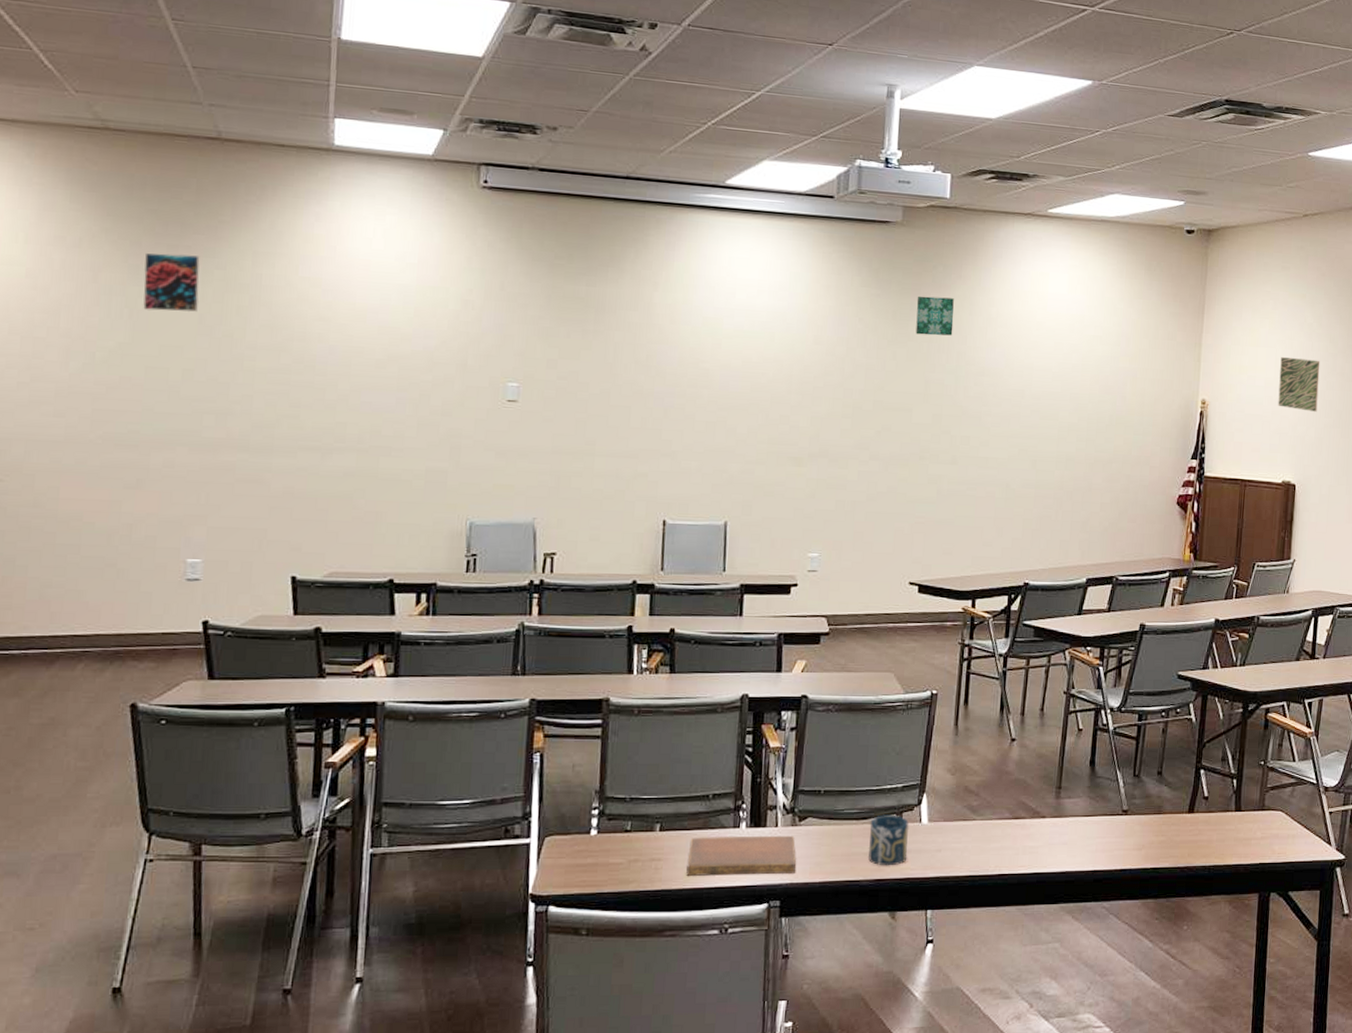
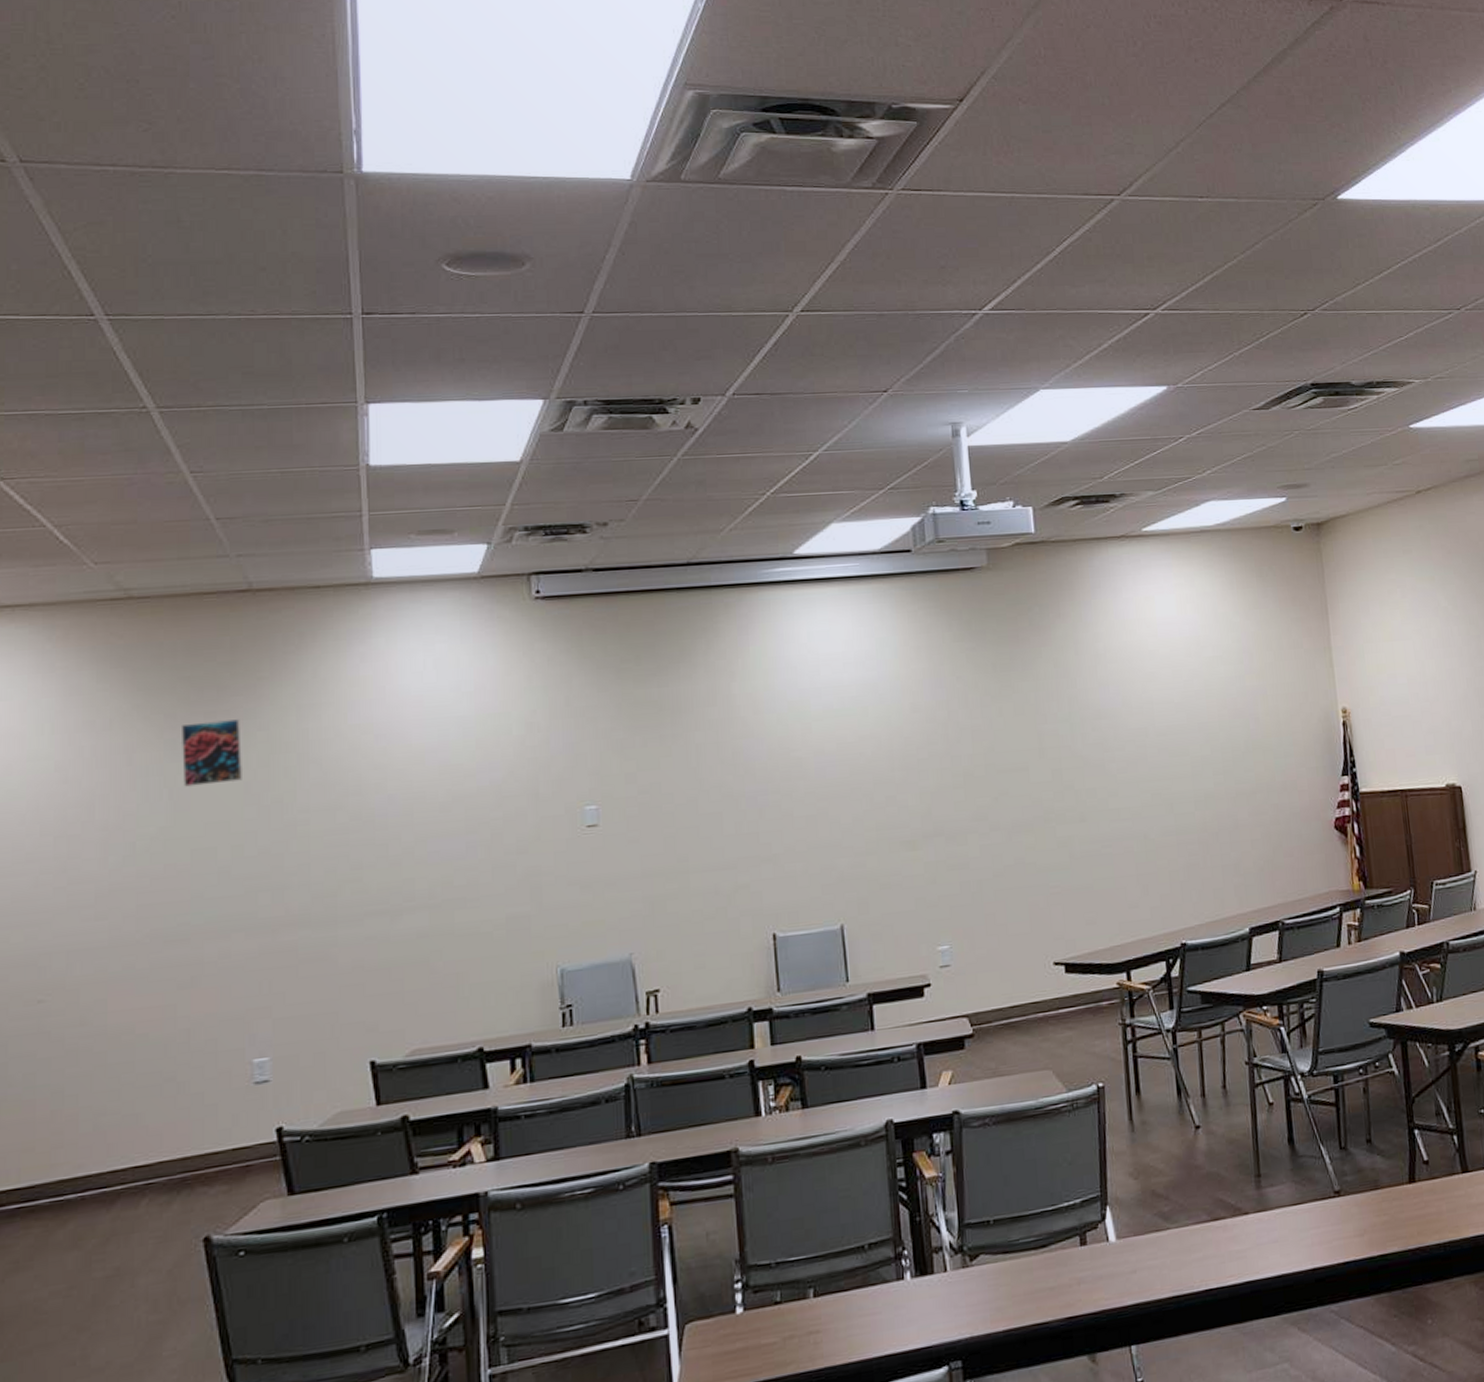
notebook: present [686,835,797,876] -> none [849,1279,975,1347]
cup: present [868,814,910,866] -> none [1050,1236,1099,1300]
wall art: present [915,296,954,336] -> none [1015,639,1060,685]
wall art: present [1278,356,1320,412] -> none [1420,645,1470,703]

